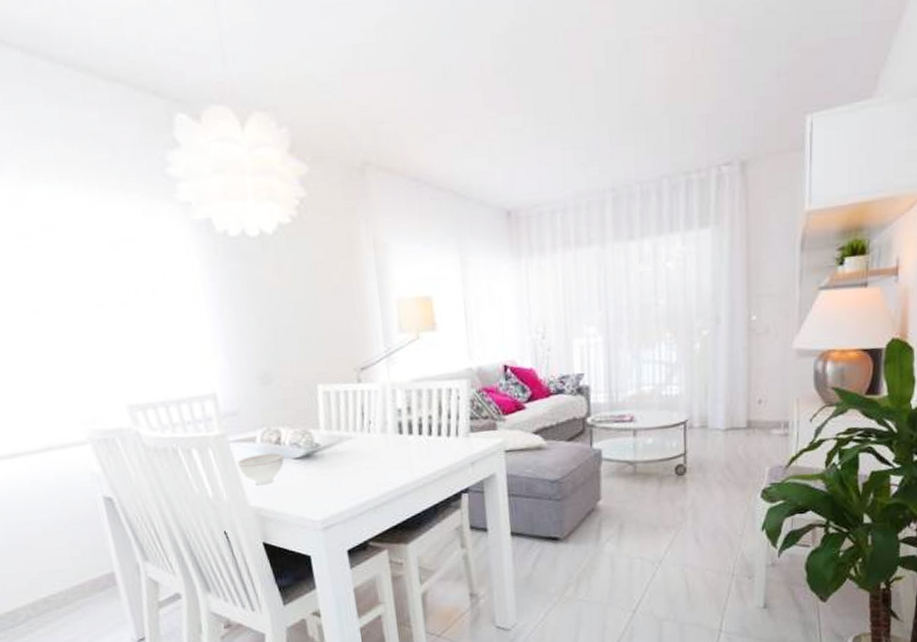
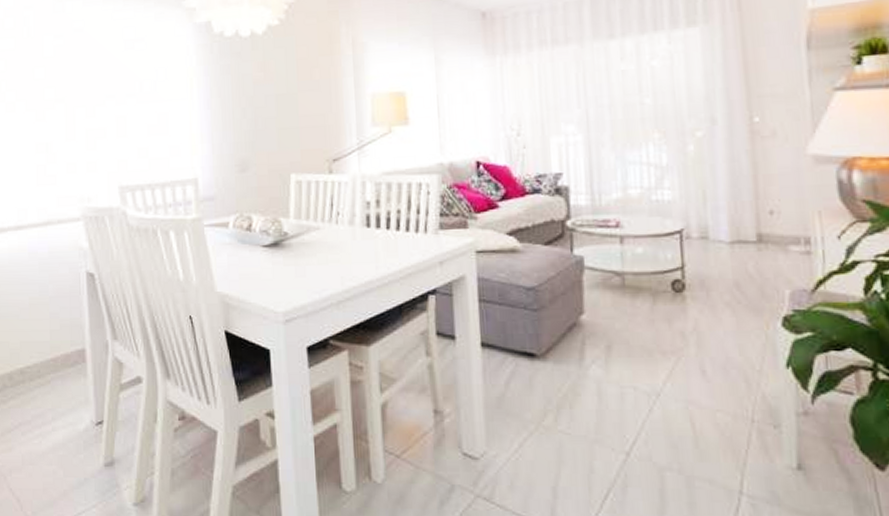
bowl: present [237,452,285,486] -> none [209,239,254,271]

